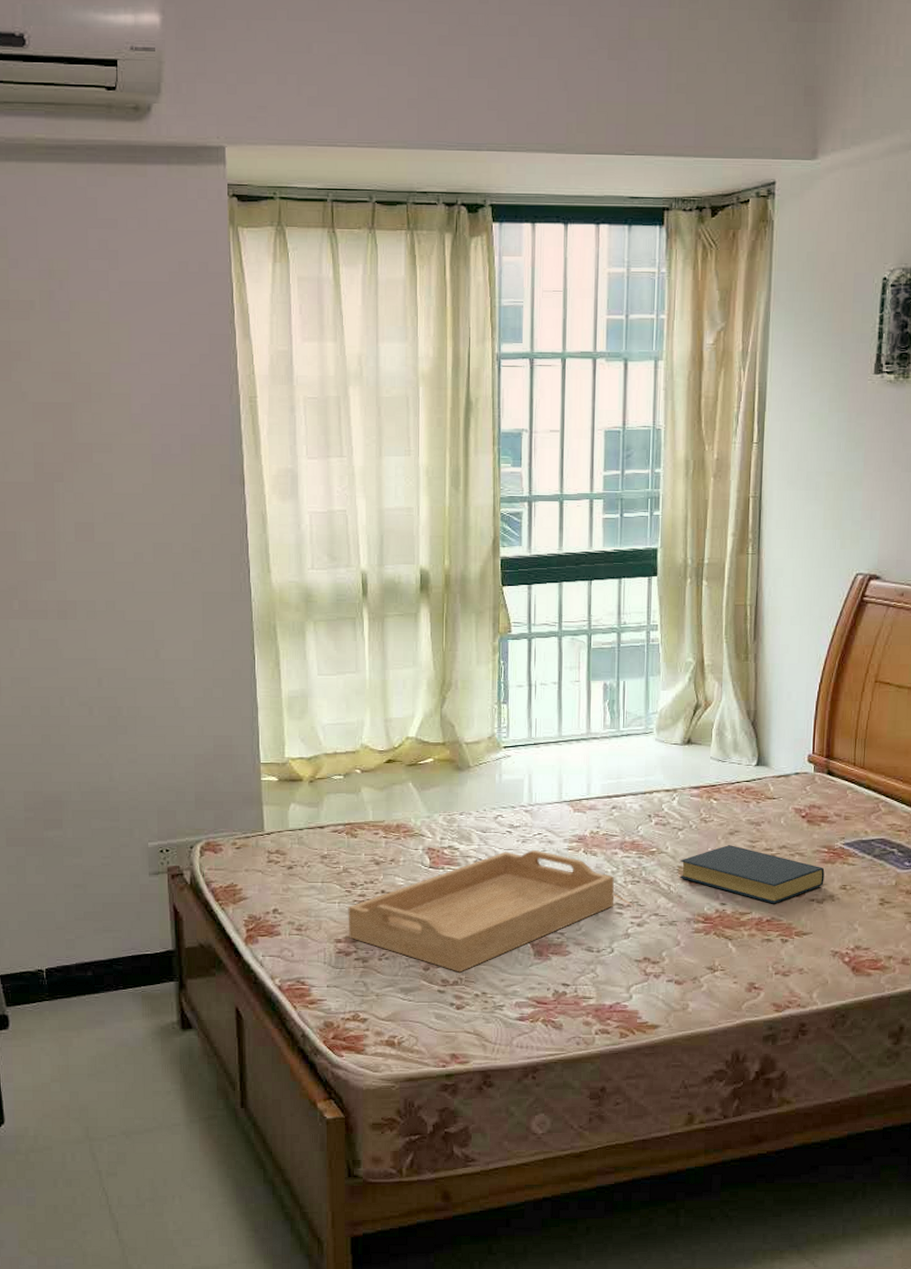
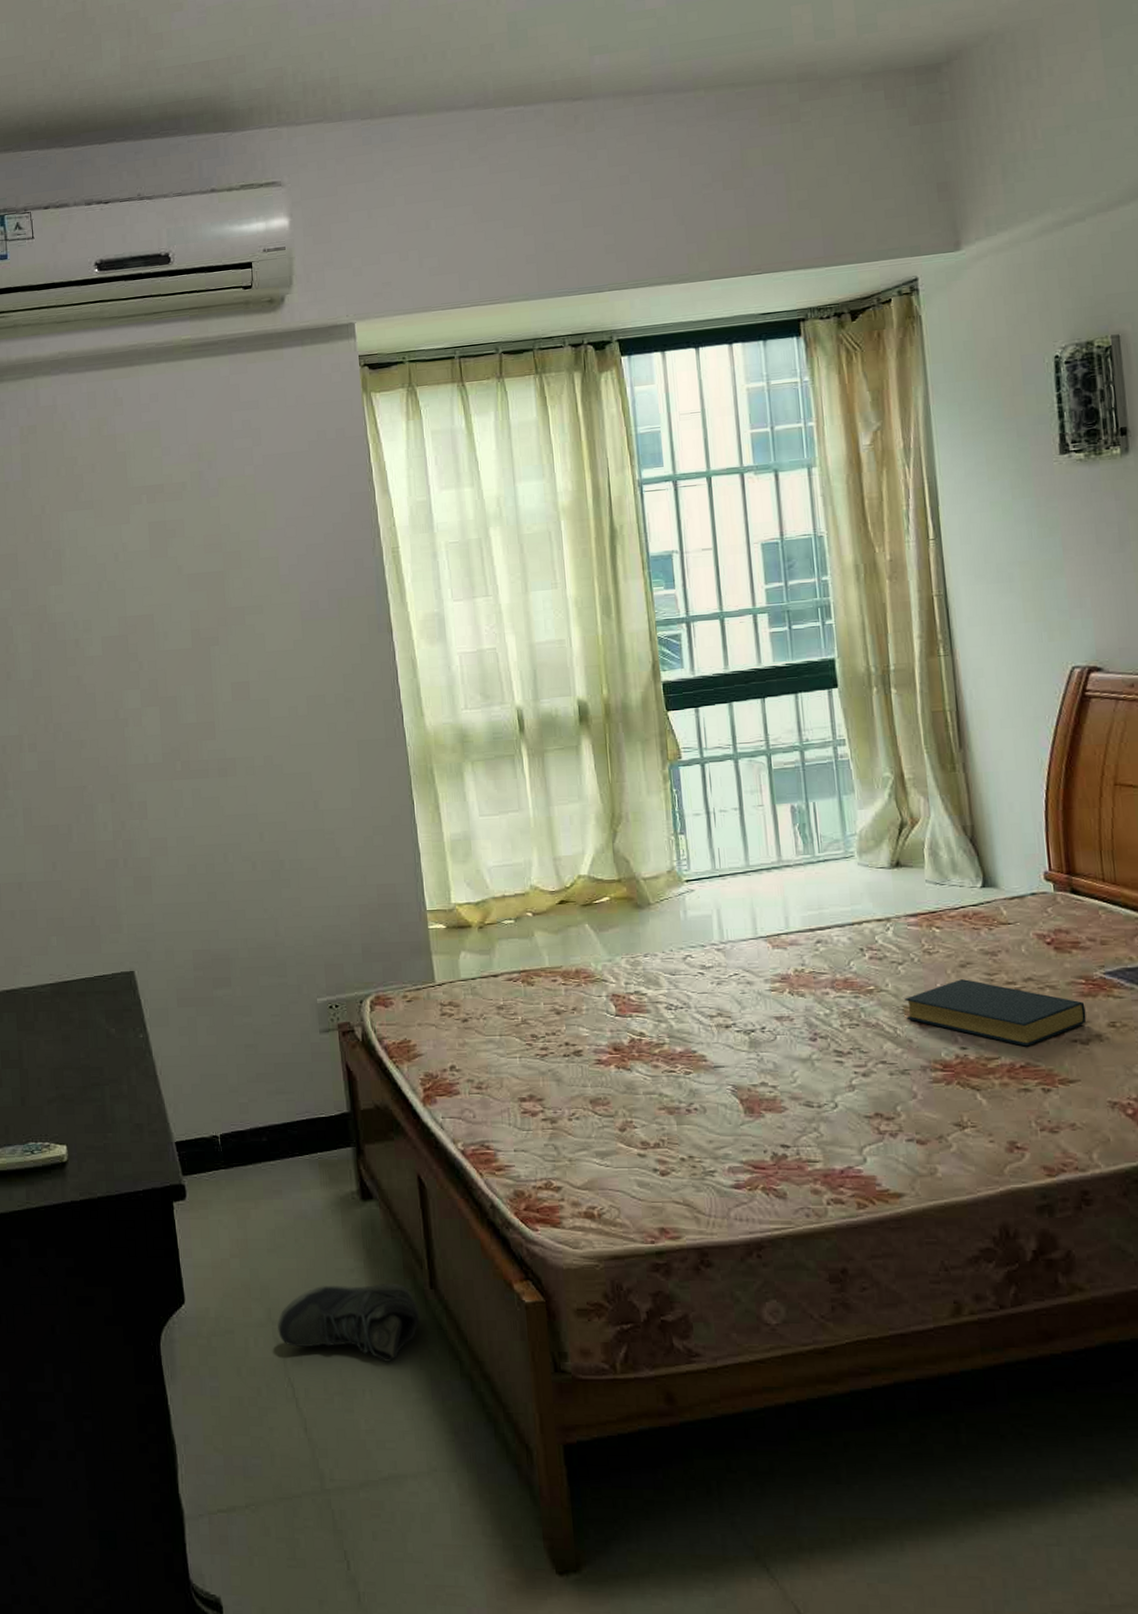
sneaker: none [95,1103,230,1172] -> present [277,1283,420,1362]
serving tray: present [348,850,615,973] -> none [530,993,832,1133]

